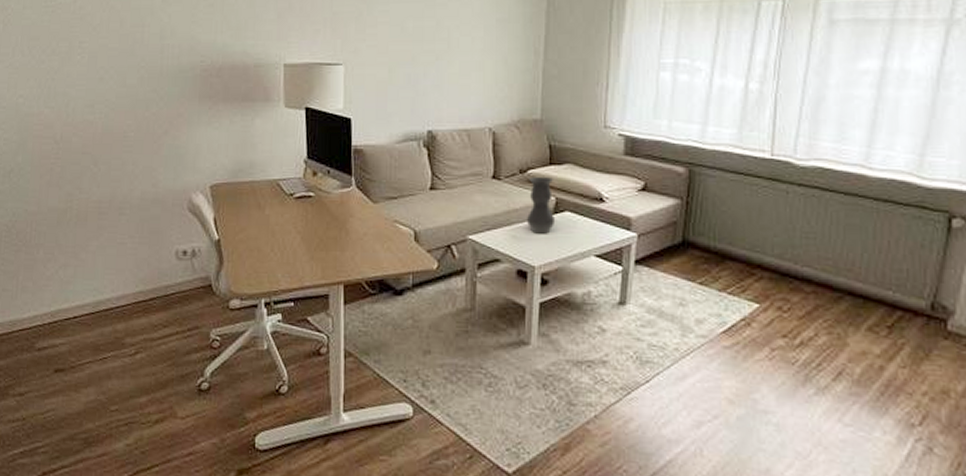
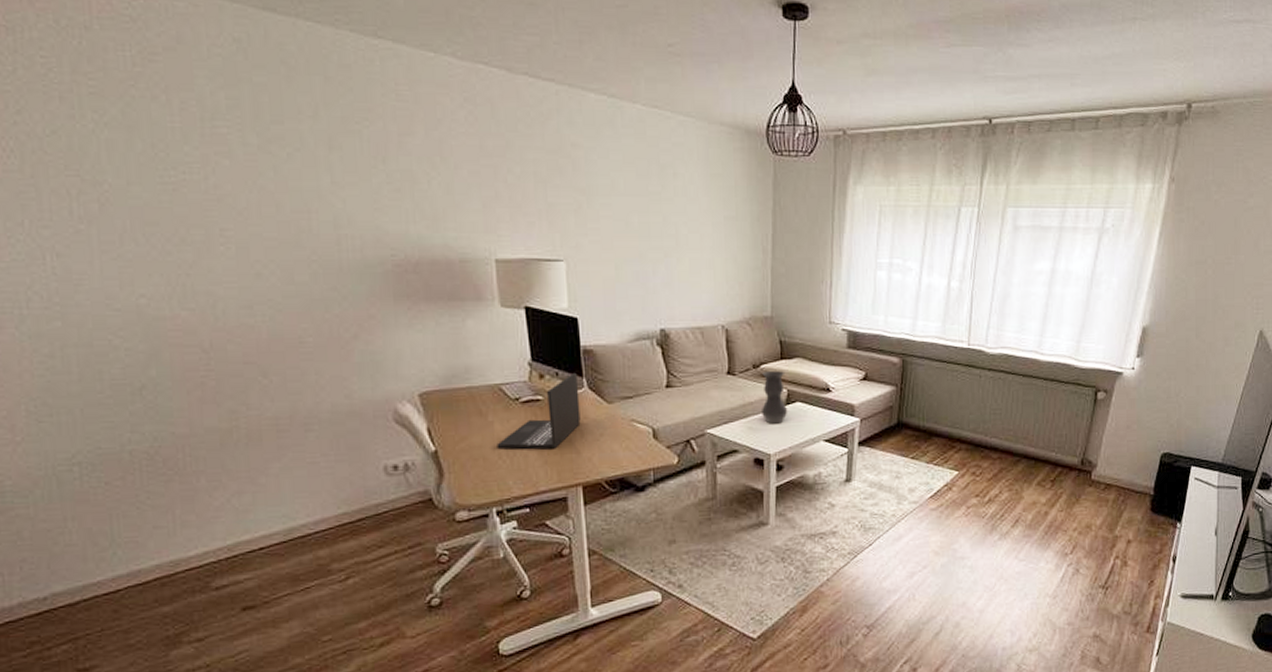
laptop: none [270,171,348,245] -> present [497,372,581,450]

